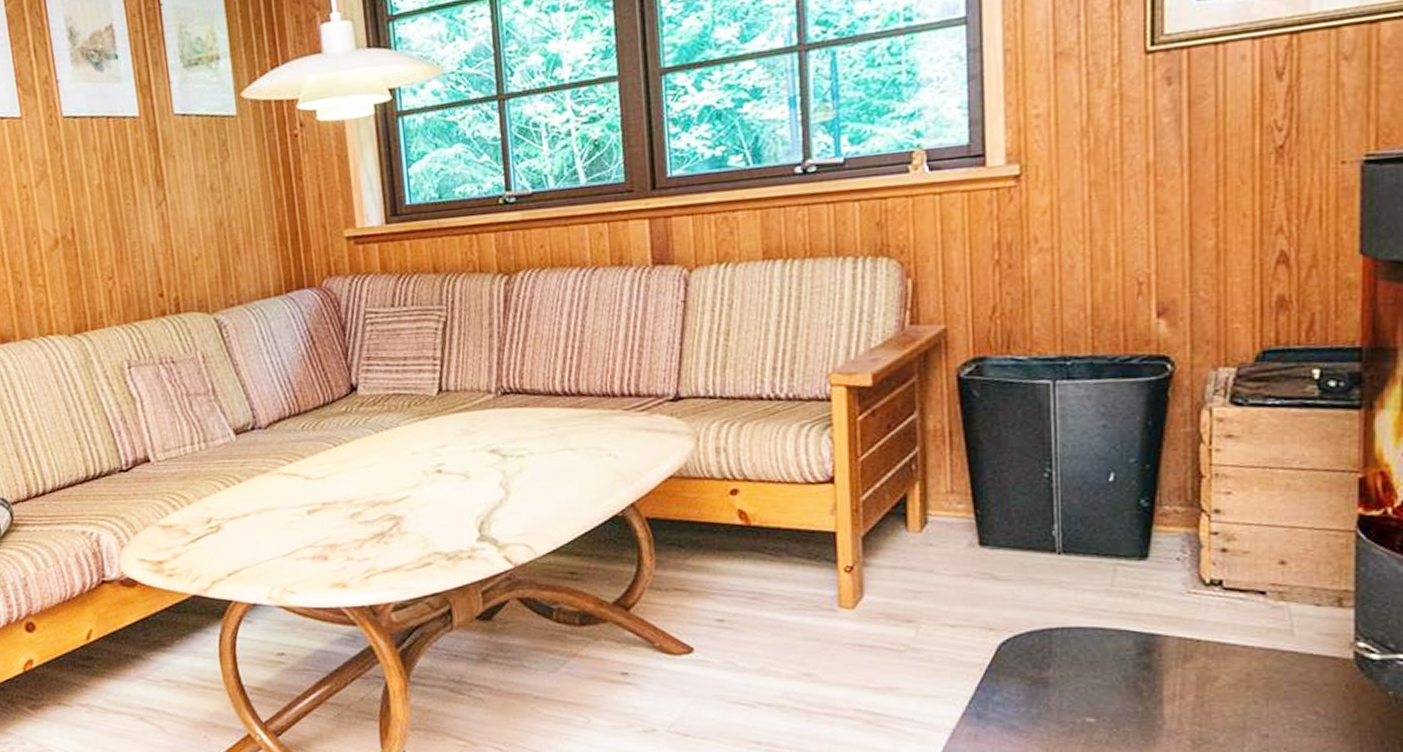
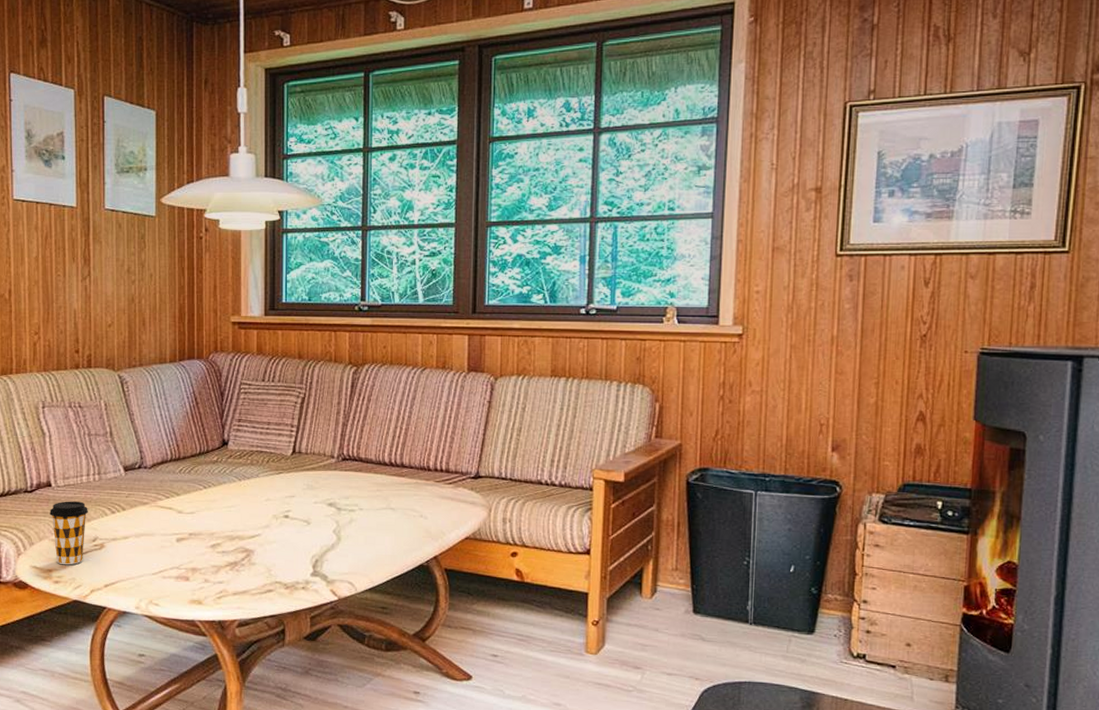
coffee cup: none [151,476,198,555] -> present [50,501,88,565]

